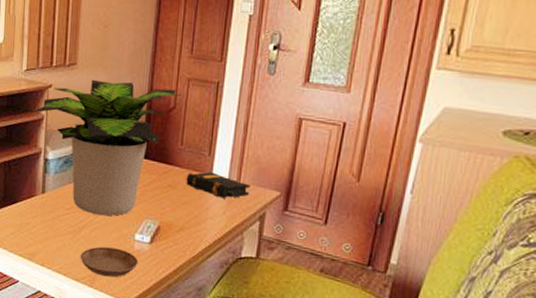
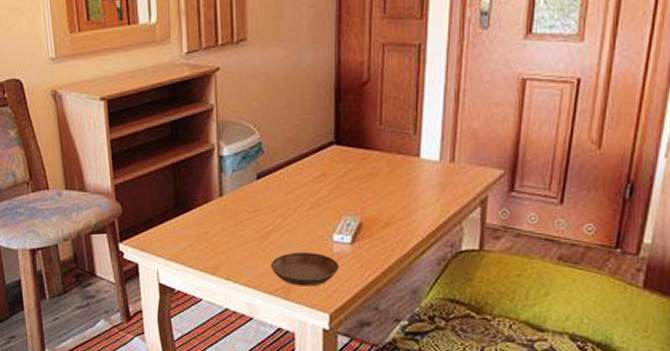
potted plant: present [33,79,181,216] -> none [199,56,376,217]
book: present [186,172,250,199] -> none [389,153,467,184]

